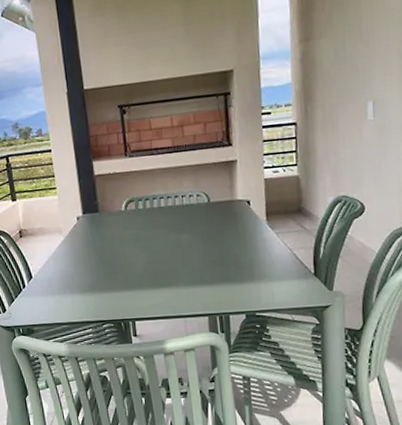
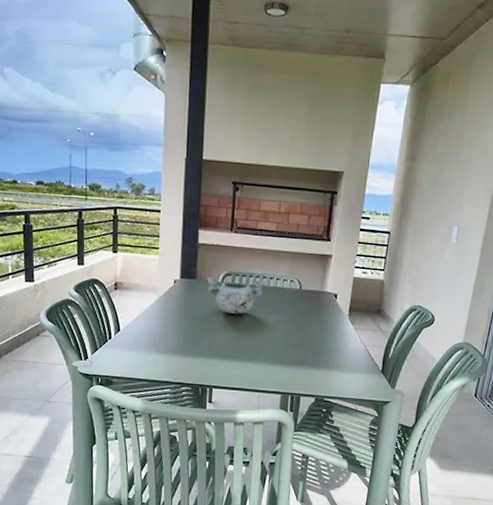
decorative bowl: none [108,200,171,241] -> present [205,276,265,314]

